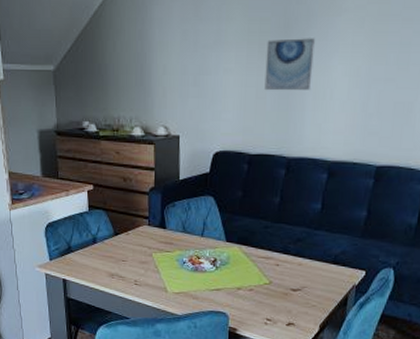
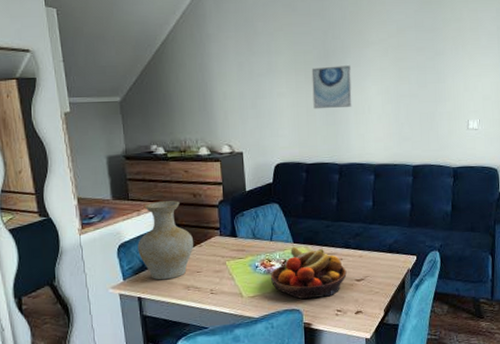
vase: none [65,183,121,265] -> present [137,201,194,280]
fruit bowl: none [197,245,282,304] -> present [270,246,347,300]

